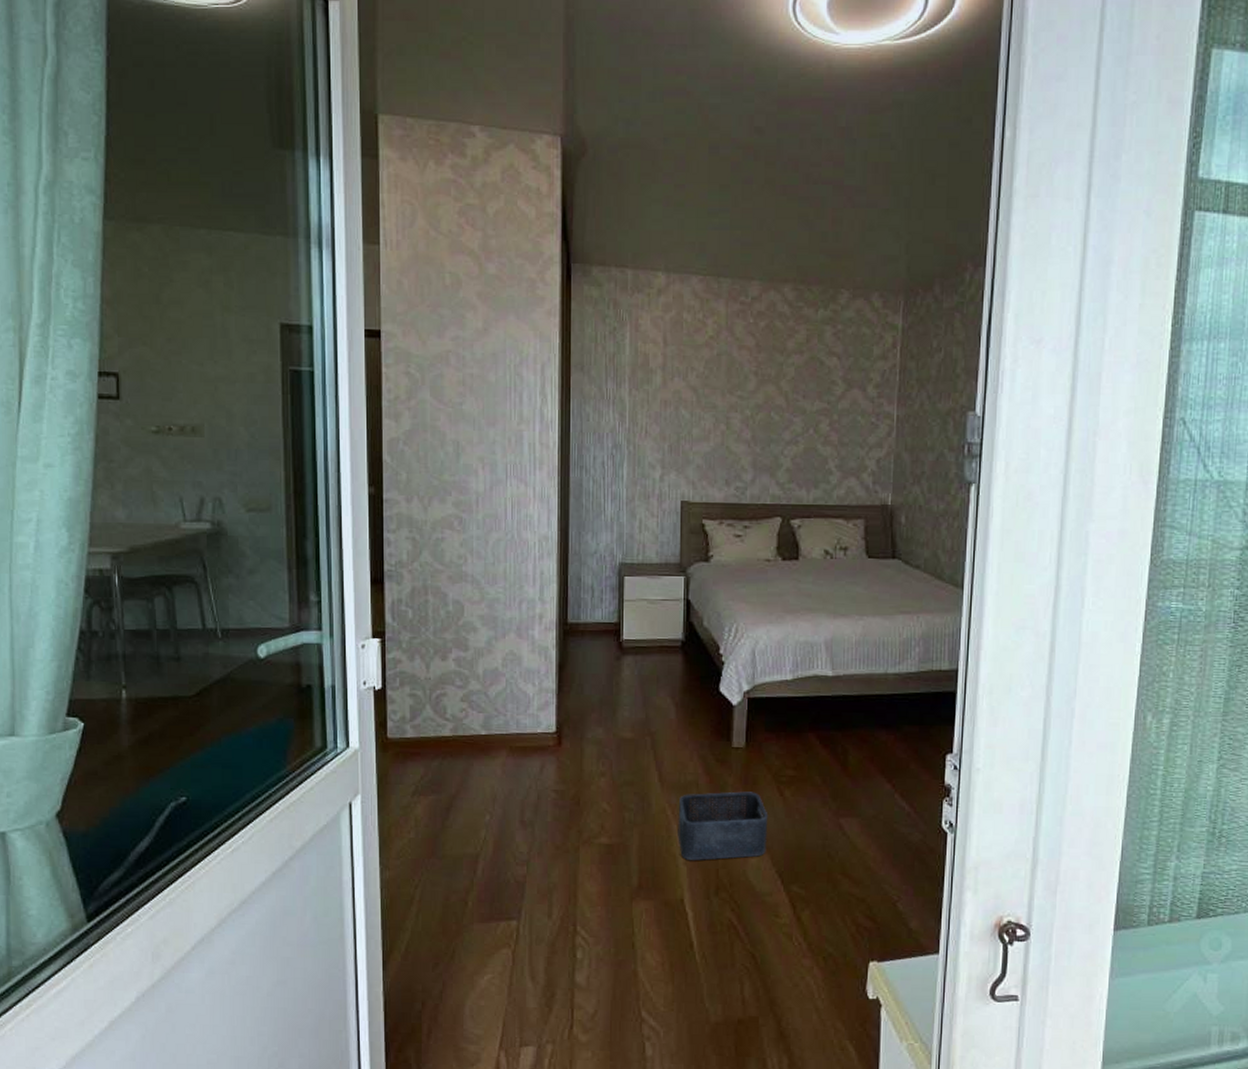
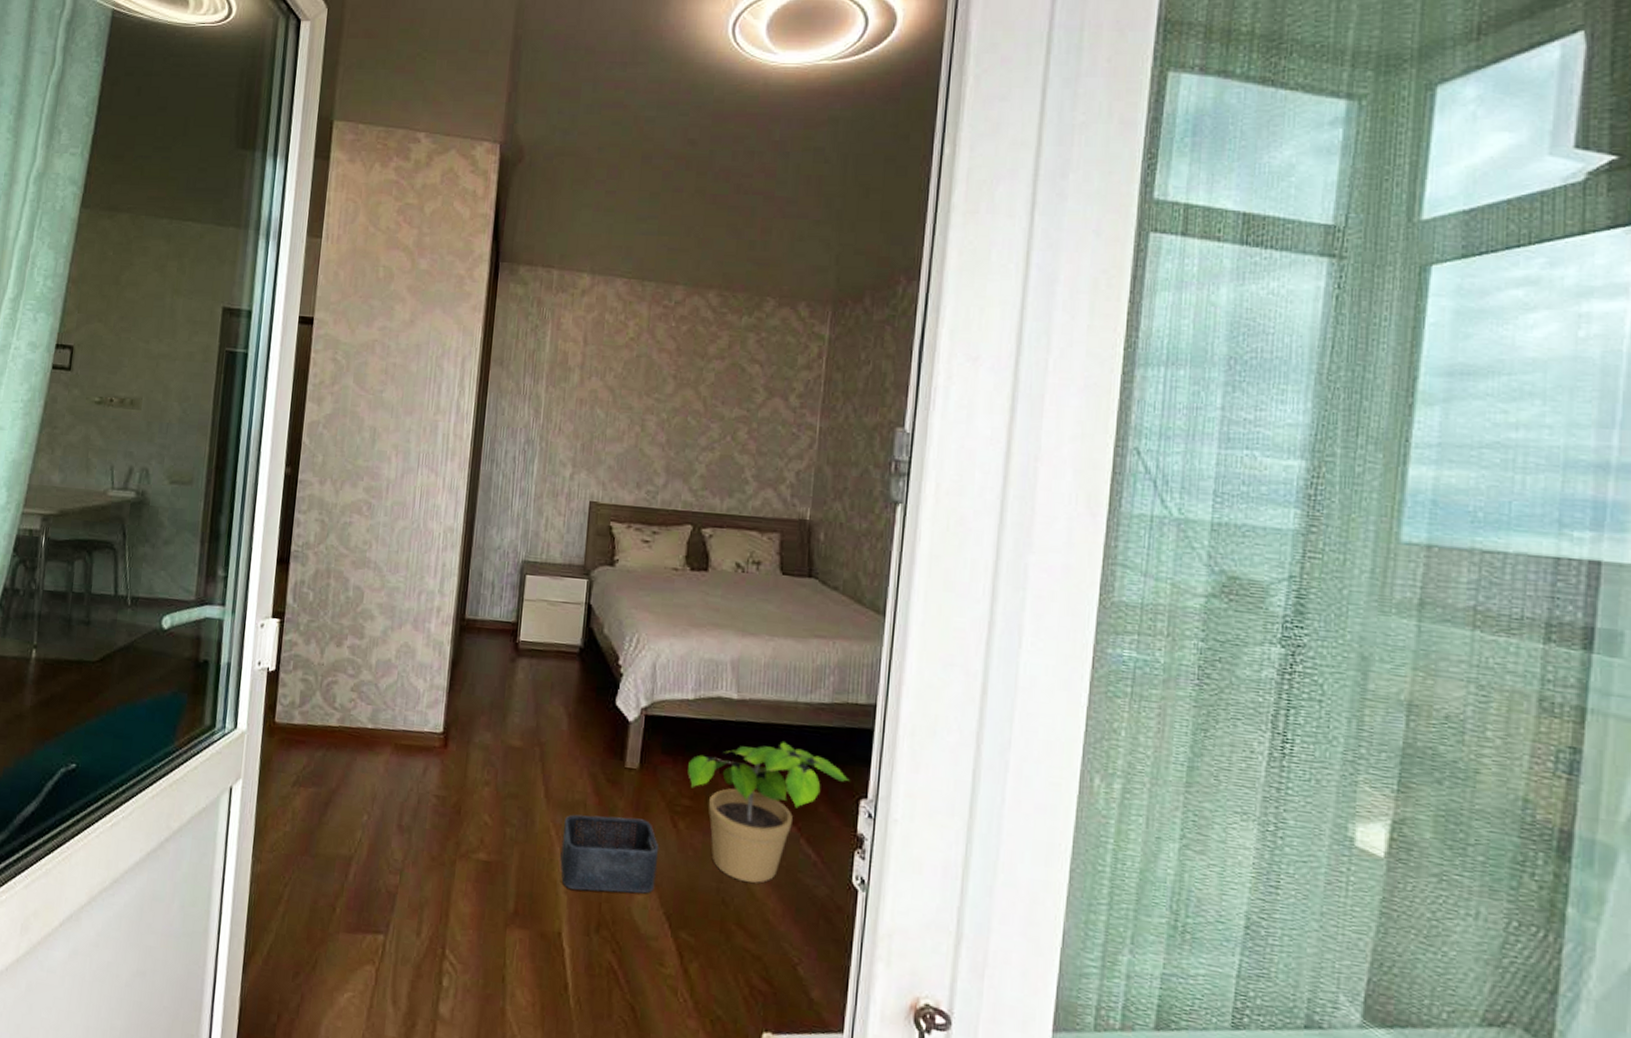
potted plant: none [790,711,936,836] -> present [688,742,850,883]

